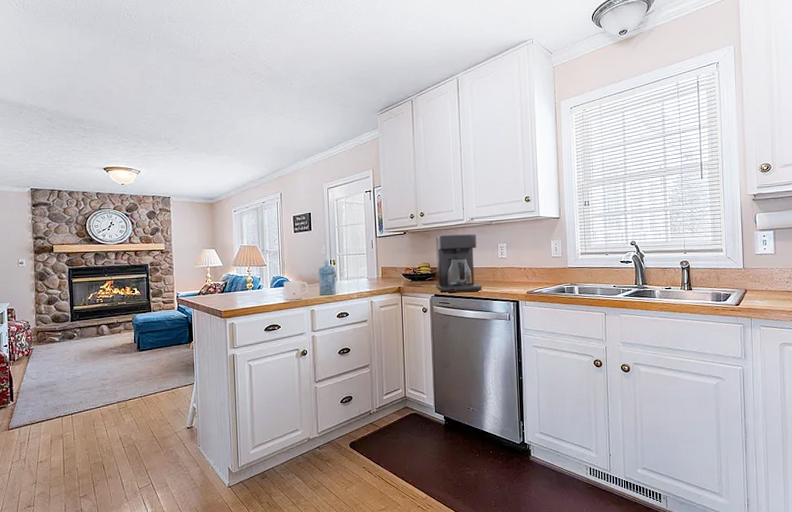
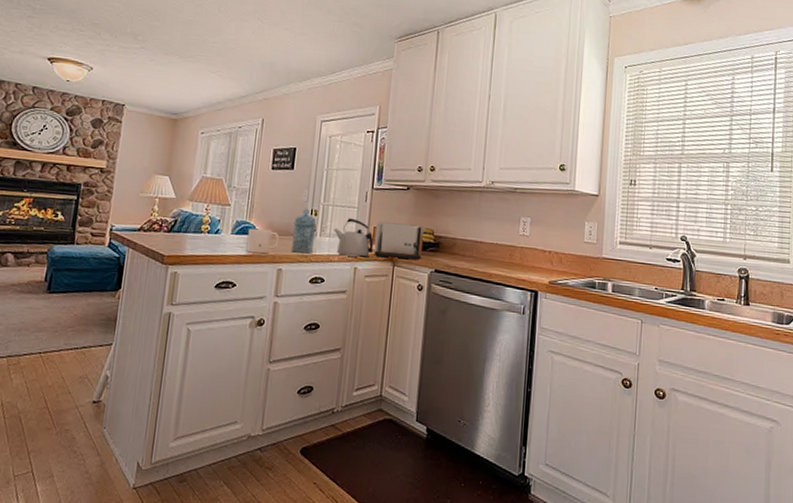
kettle: none [350,262,383,294] -> present [334,218,374,258]
toaster: none [383,261,425,291] -> present [373,221,427,260]
coffee maker: present [435,234,483,293] -> none [437,197,495,274]

